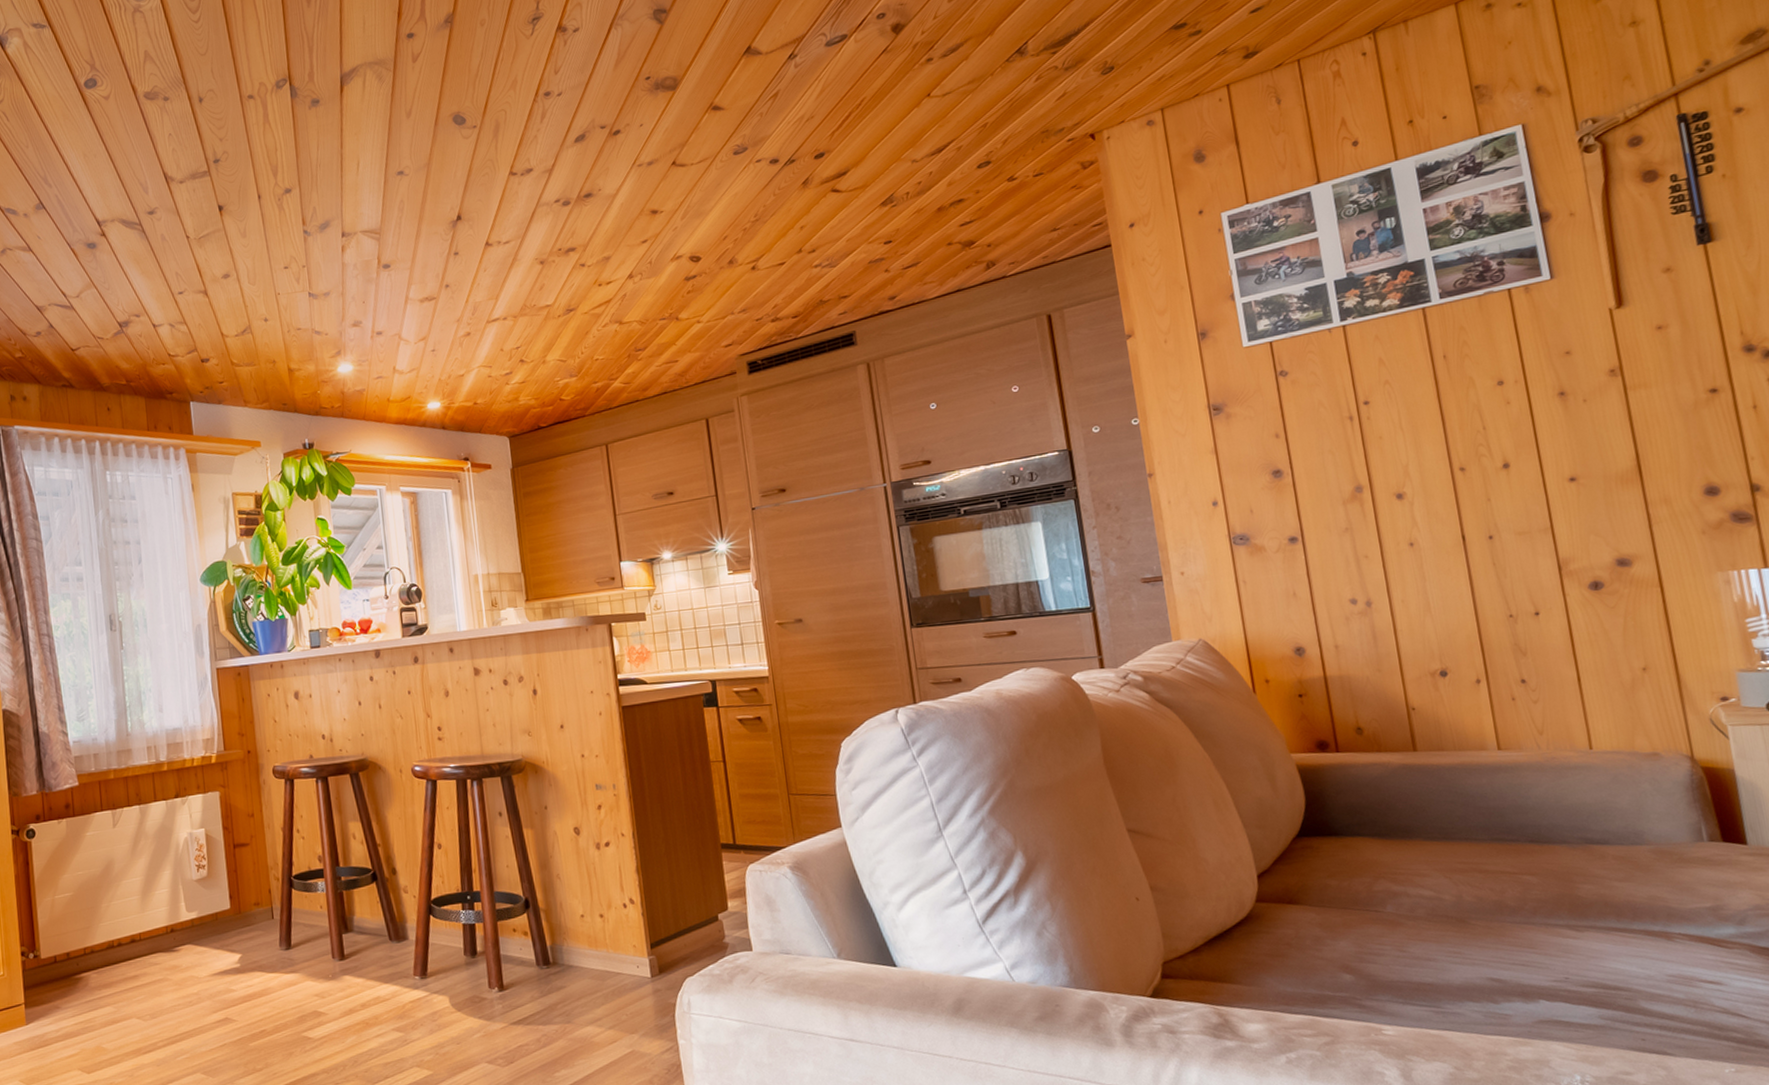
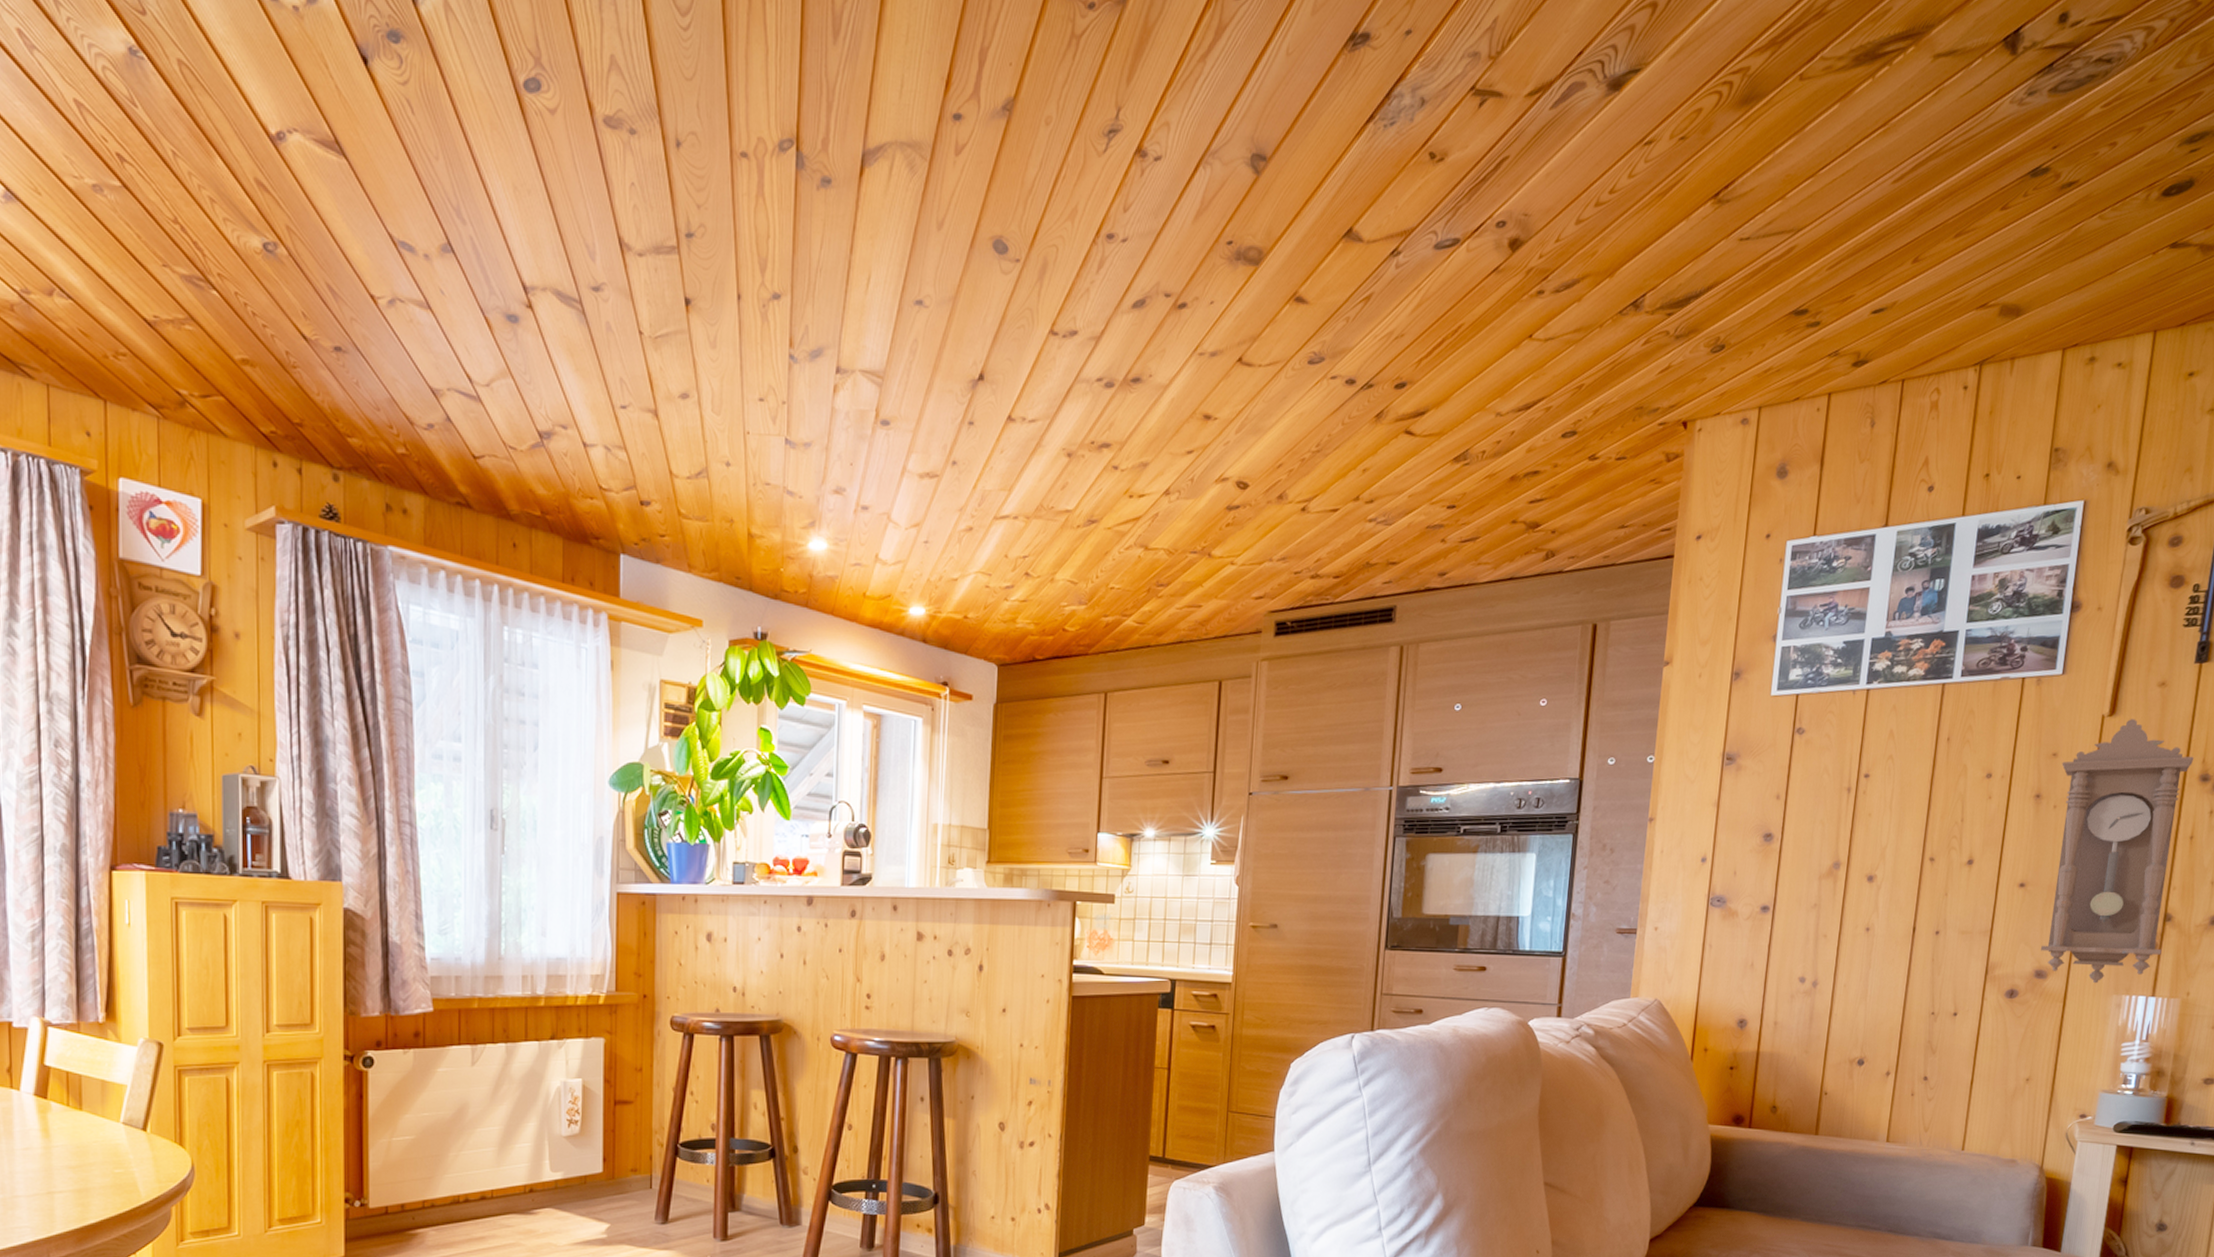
pendulum clock: none [1578,306,1761,564] -> present [2040,719,2194,984]

